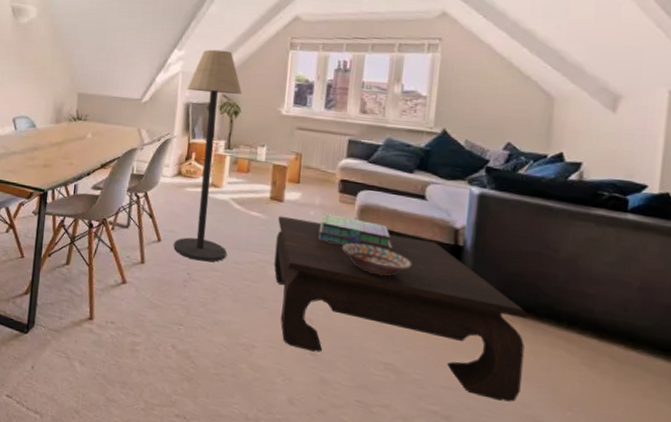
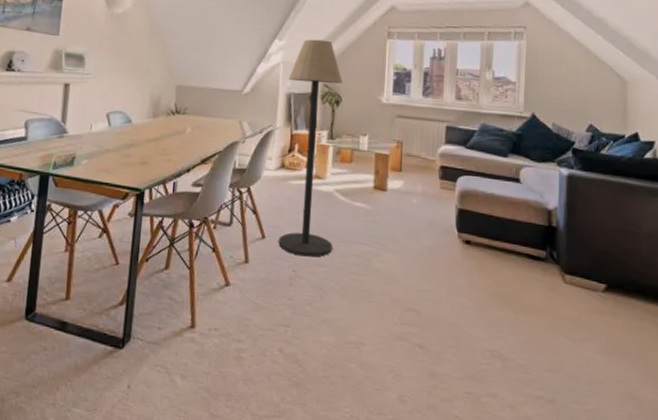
coffee table: present [274,216,528,402] -> none [380,205,618,380]
stack of books: present [318,213,392,251] -> none [422,201,492,236]
decorative bowl: present [341,243,411,277] -> none [444,229,510,261]

